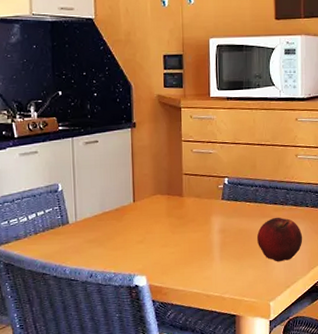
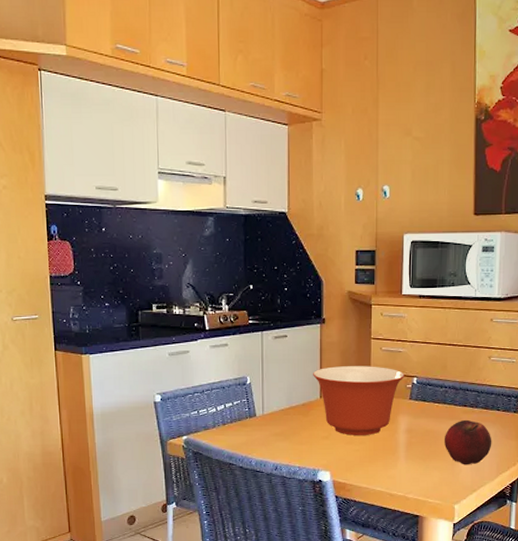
mixing bowl: none [125,168,216,238] -> present [313,366,405,435]

